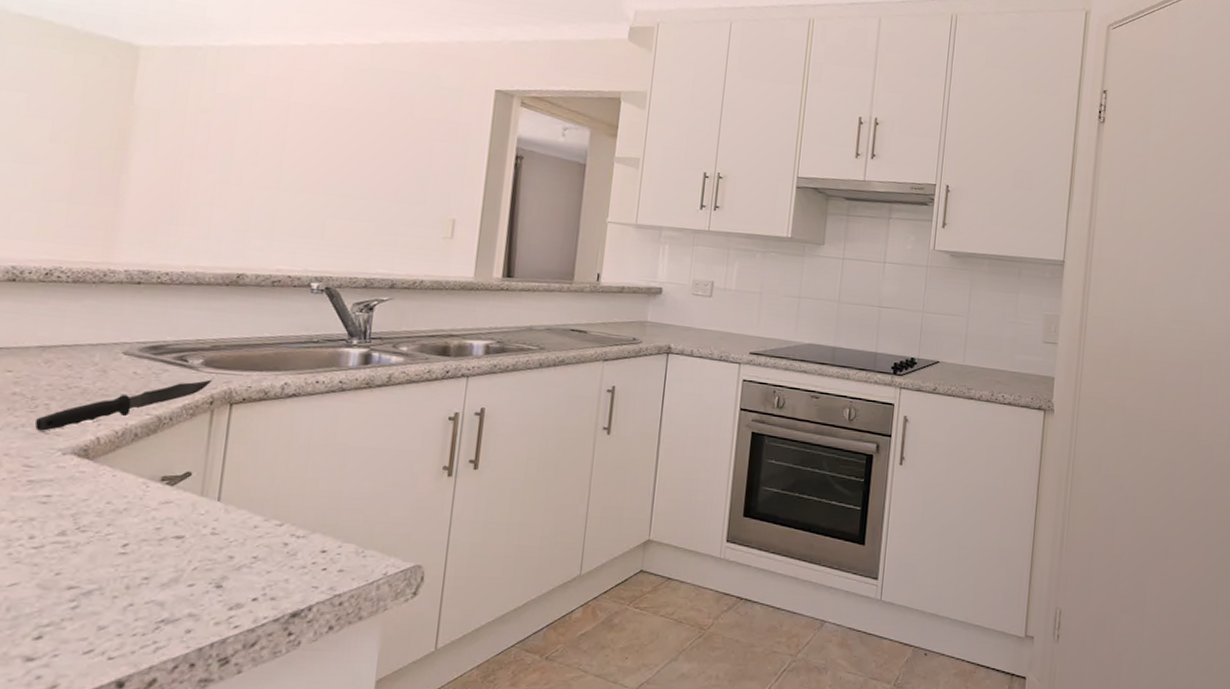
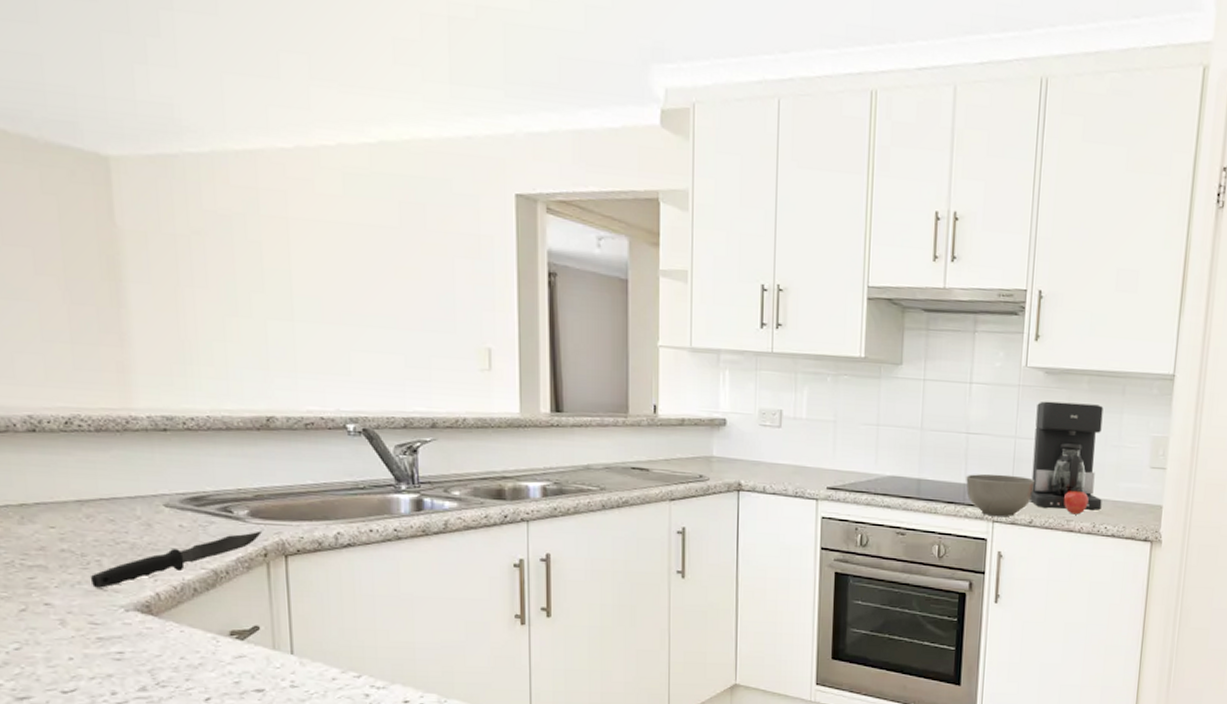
bowl: none [876,344,940,384] -> present [966,473,1036,516]
coffee maker: none [934,280,1002,381] -> present [1030,401,1104,512]
fruit: none [964,360,988,384] -> present [1063,489,1089,515]

